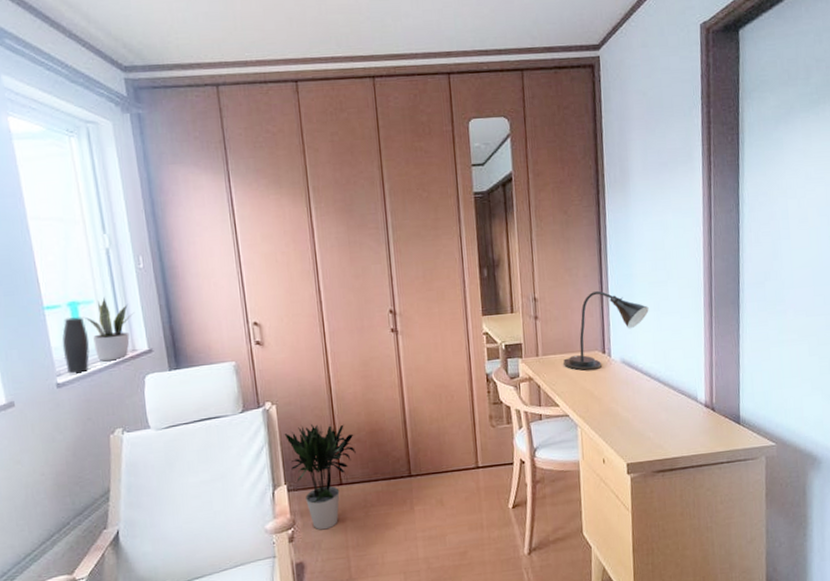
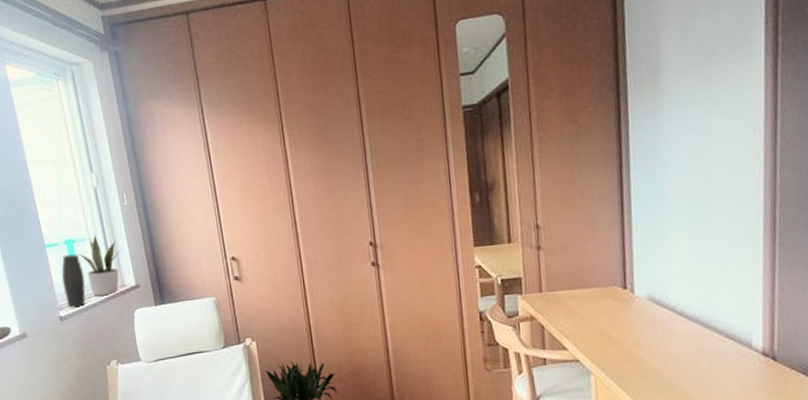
desk lamp: present [563,290,649,371] -> none [573,214,686,309]

